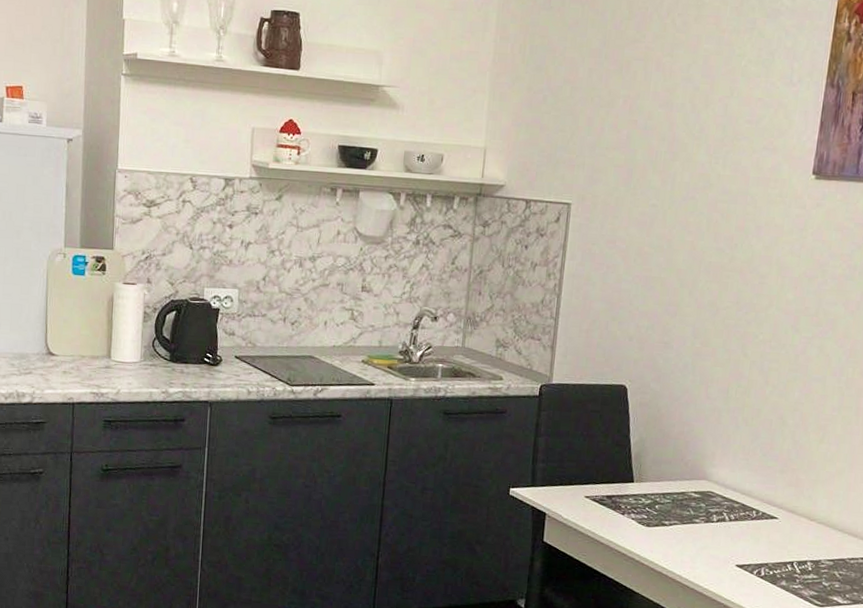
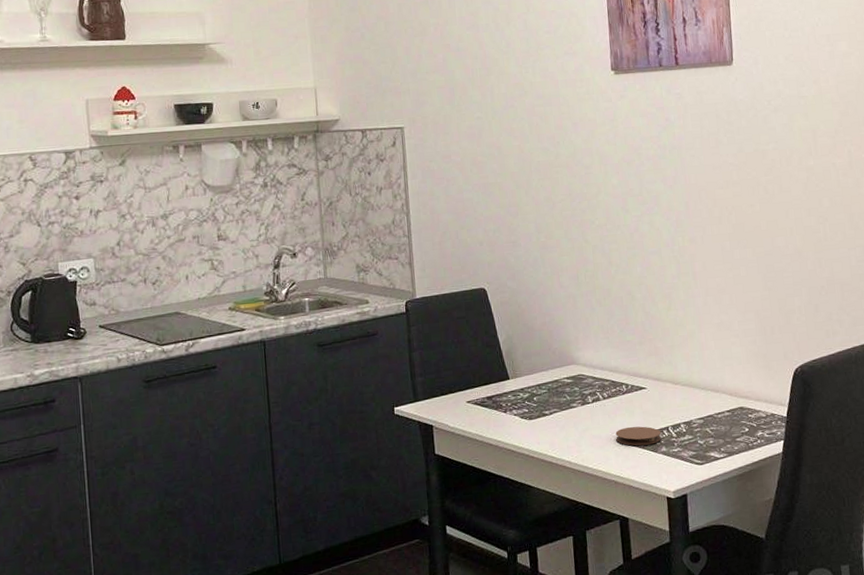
coaster: none [734,554,785,576] -> present [615,426,661,446]

